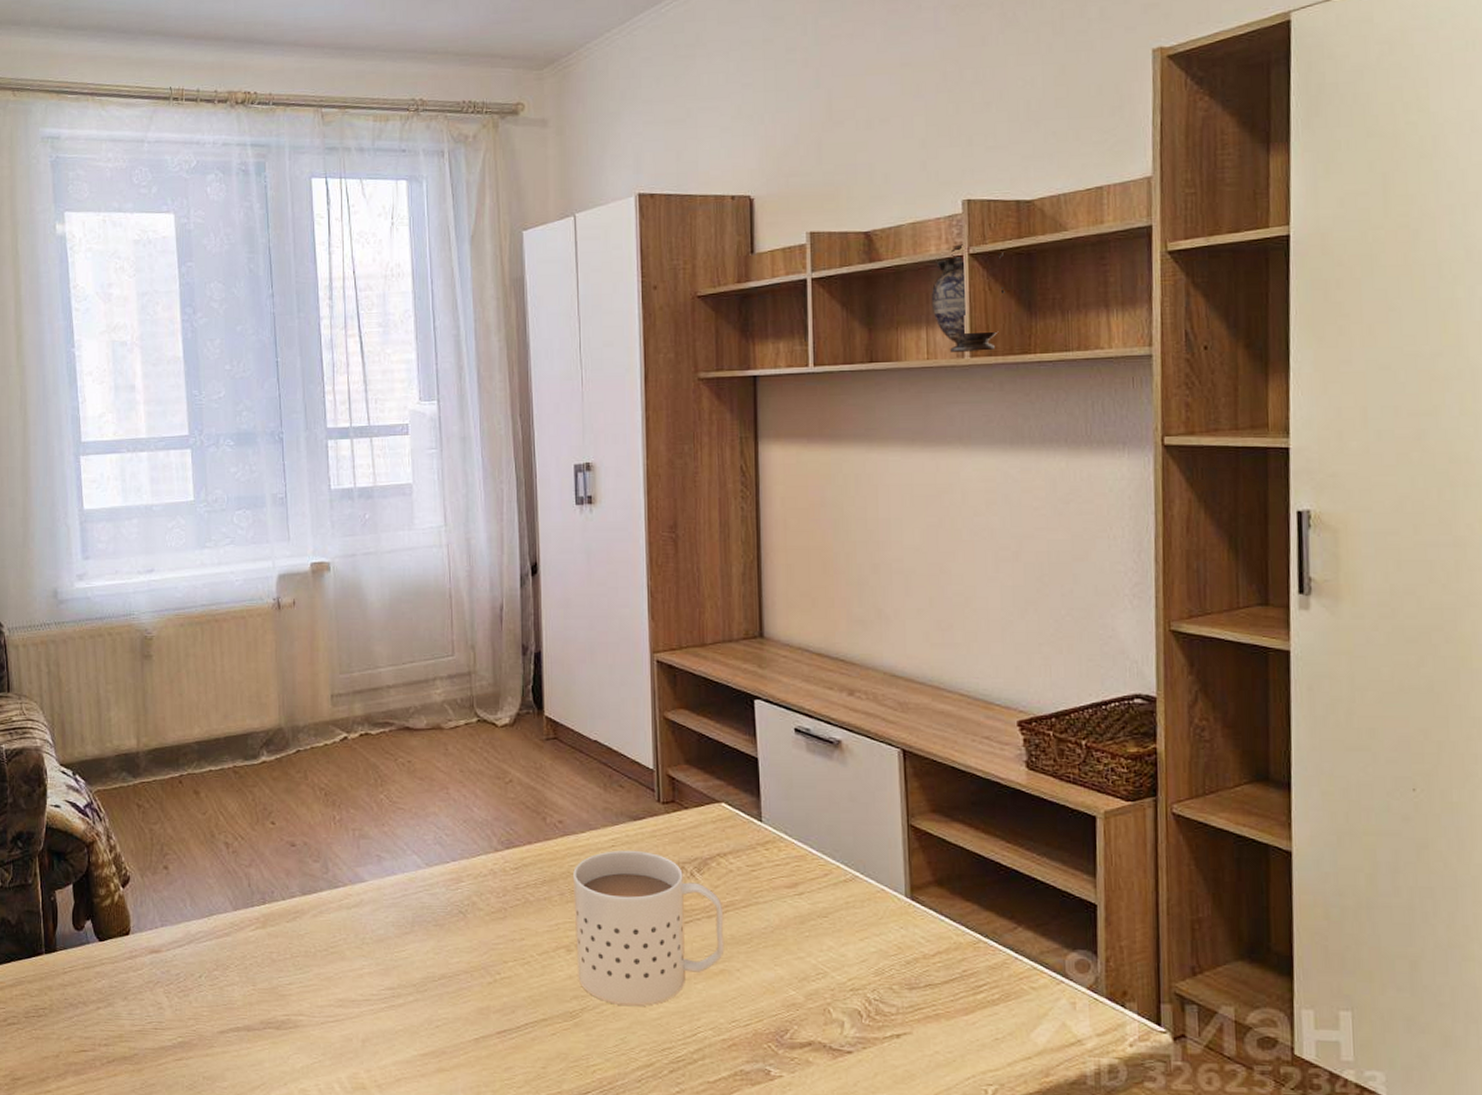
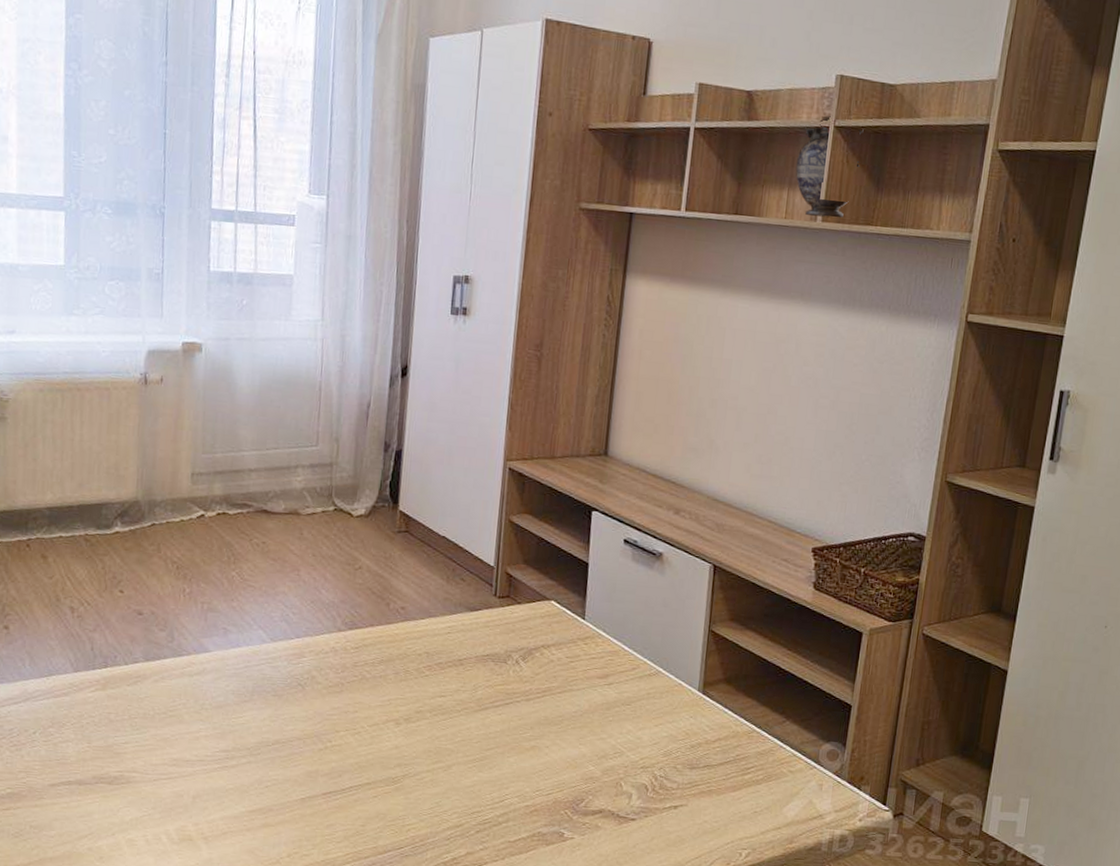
mug: present [573,850,725,1007] -> none [403,637,541,776]

